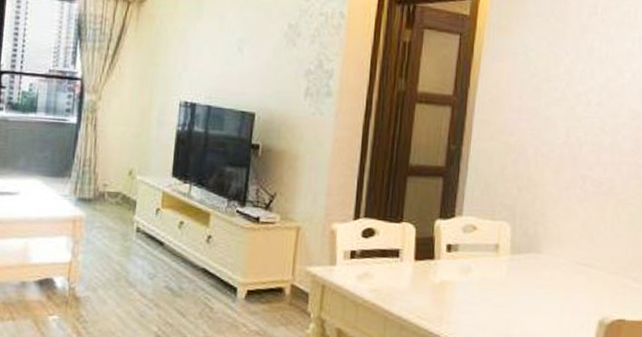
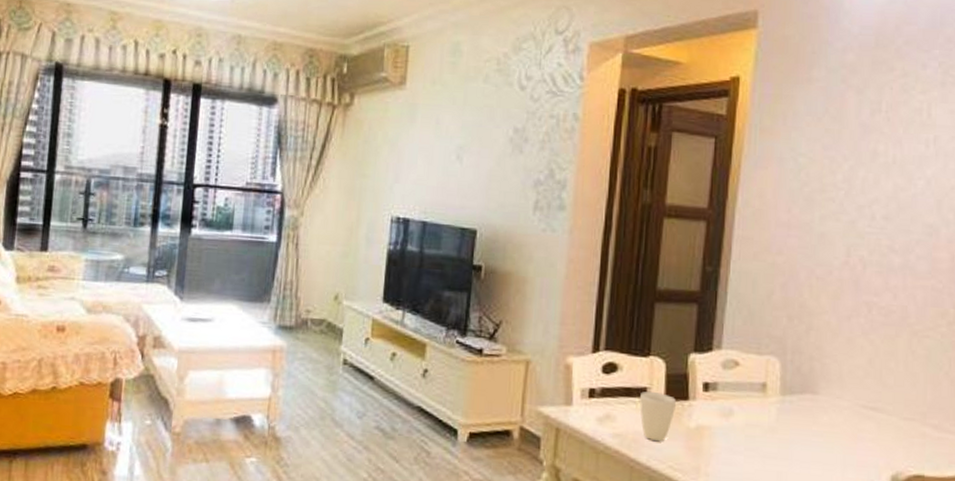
cup: none [393,253,424,295] -> present [640,391,676,442]

